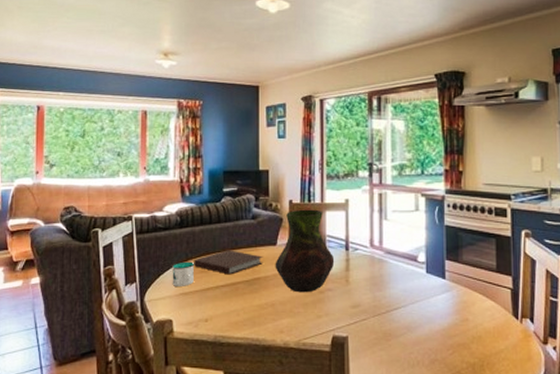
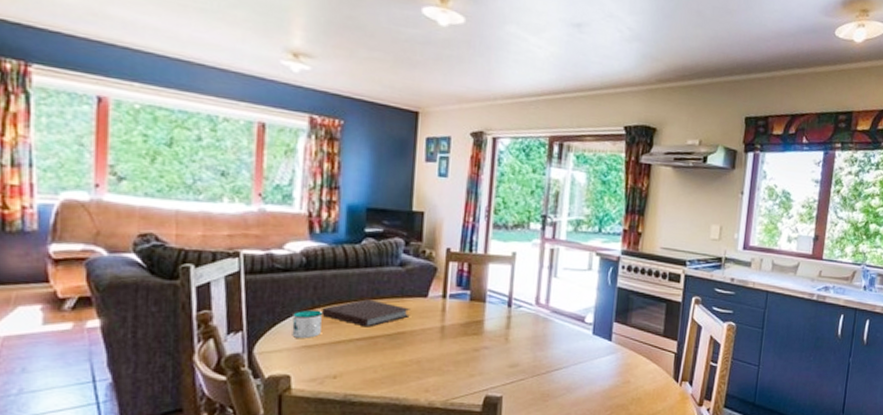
vase: present [275,209,335,293] -> none [424,259,495,350]

